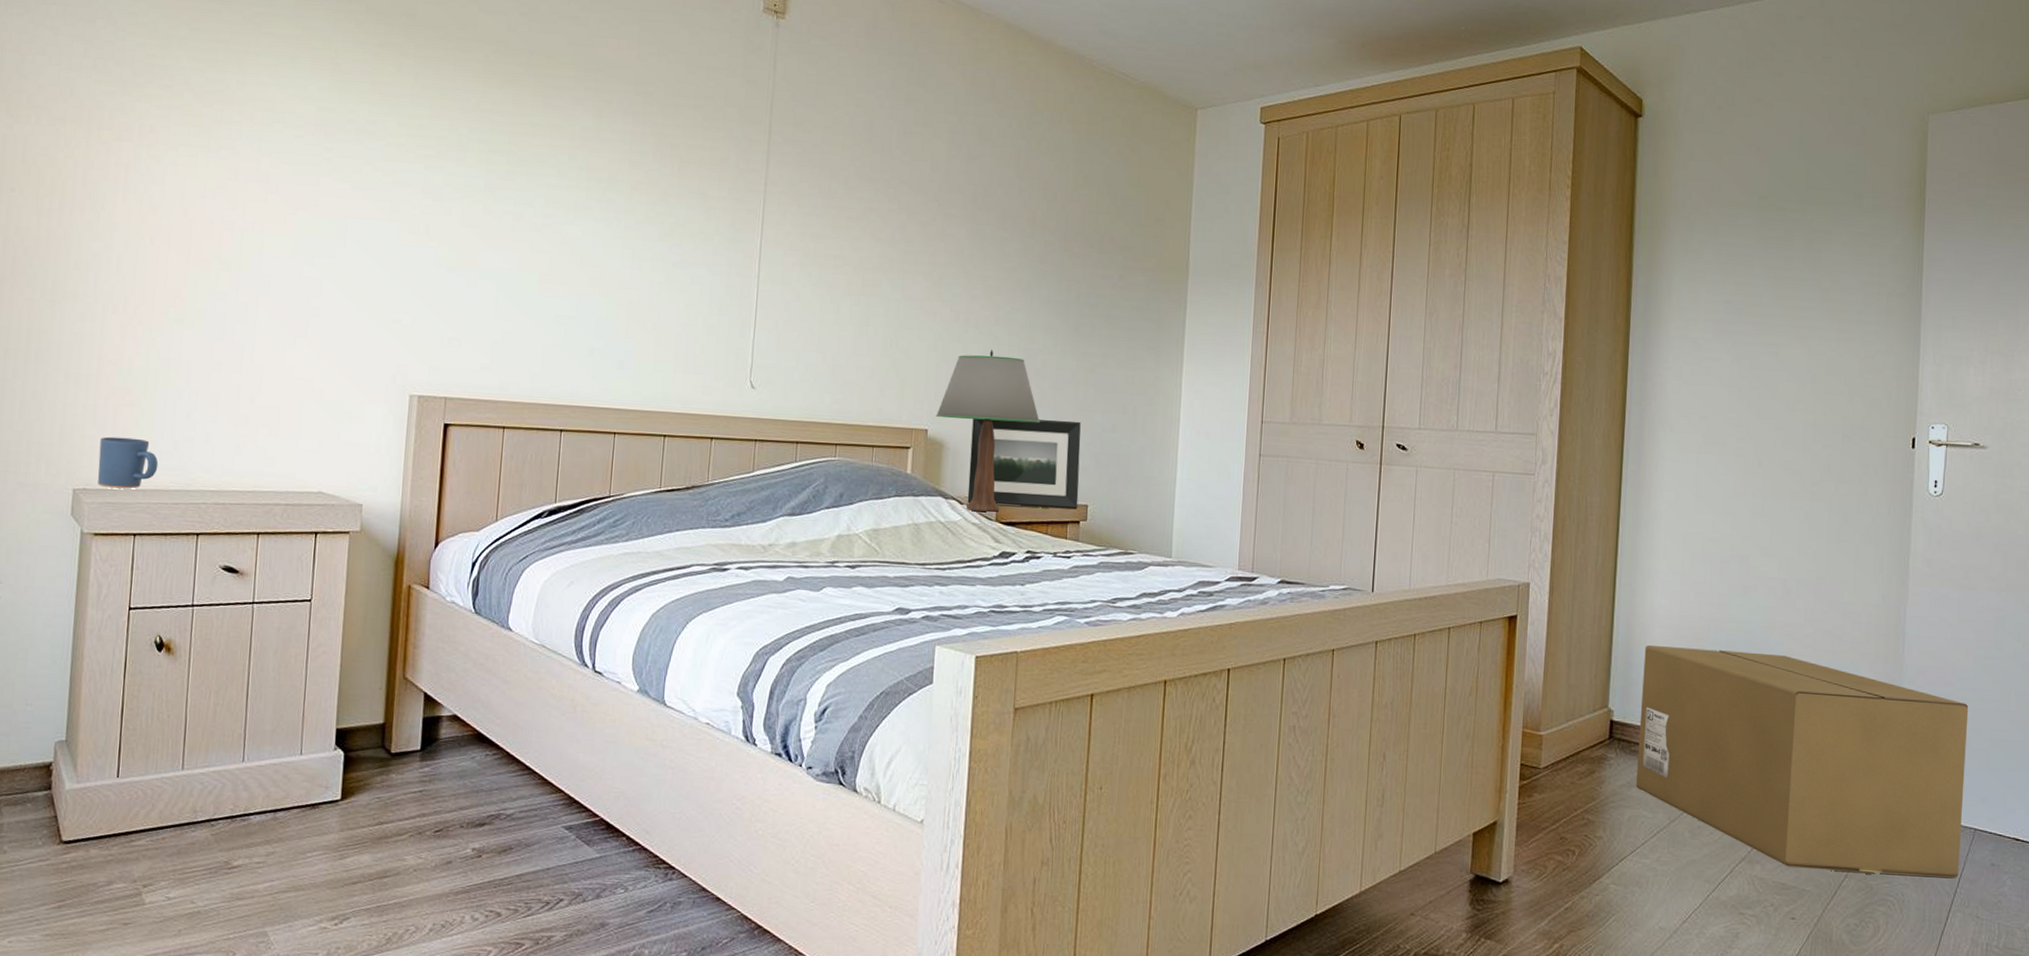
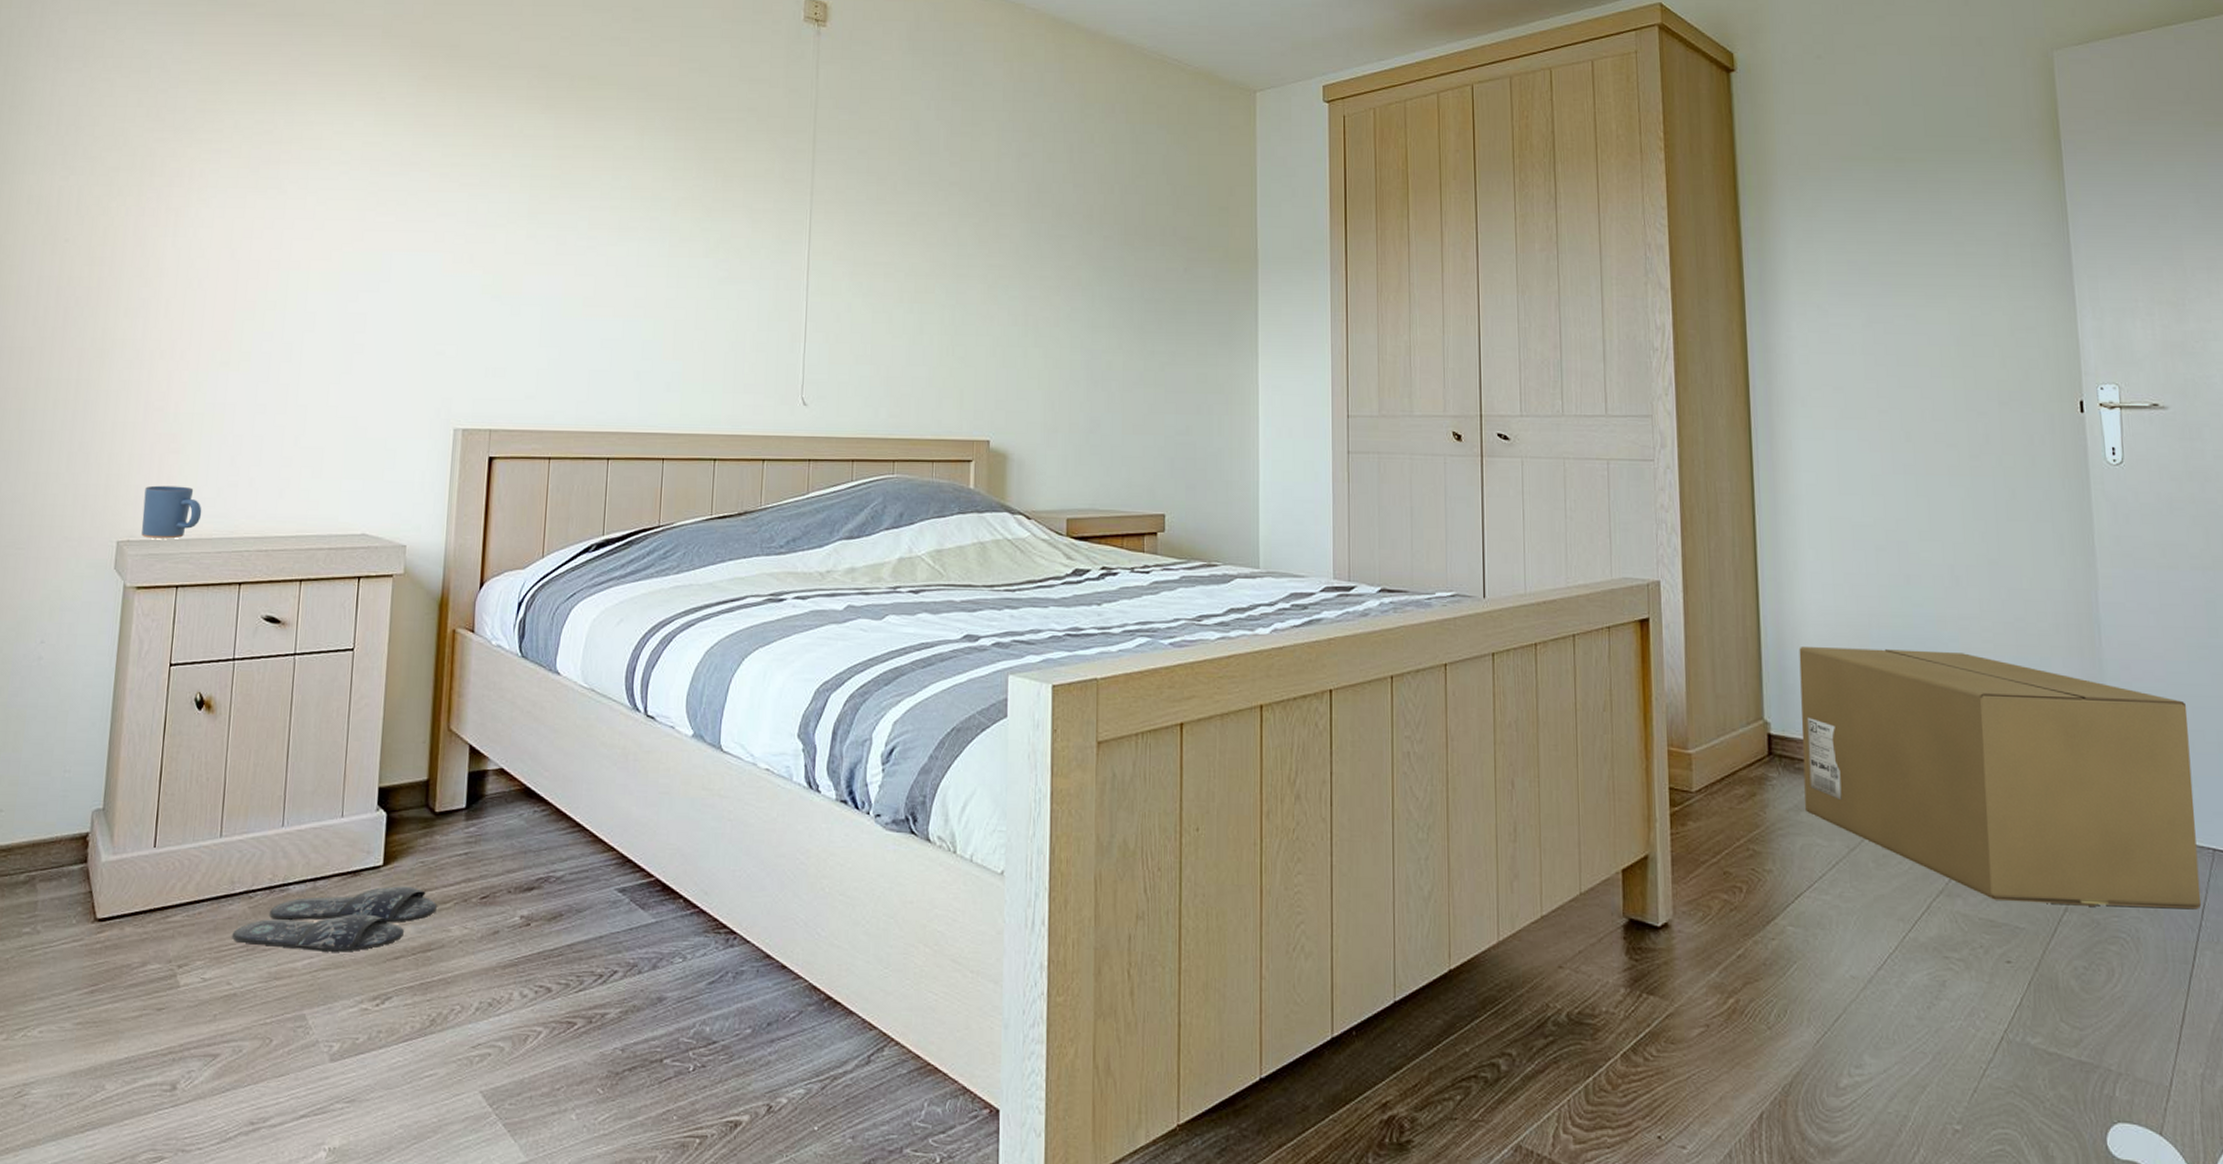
slippers: none [194,818,393,877] -> present [231,886,437,952]
table lamp: present [935,349,1040,513] -> none [997,352,1108,527]
picture frame: present [967,418,1081,510] -> none [1035,424,1154,520]

